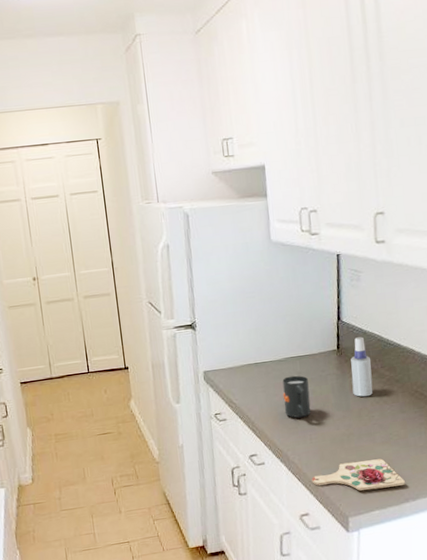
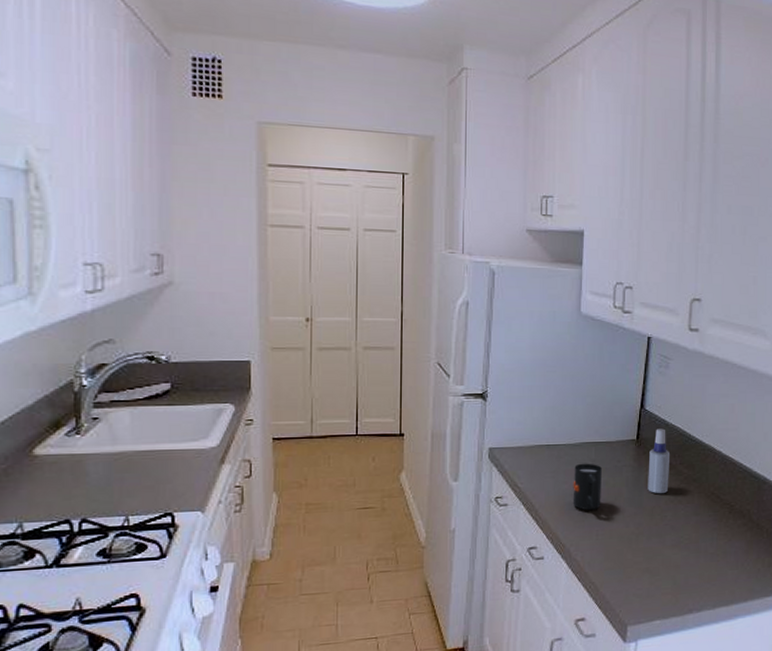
cutting board: present [311,458,405,491] -> none [593,563,691,597]

